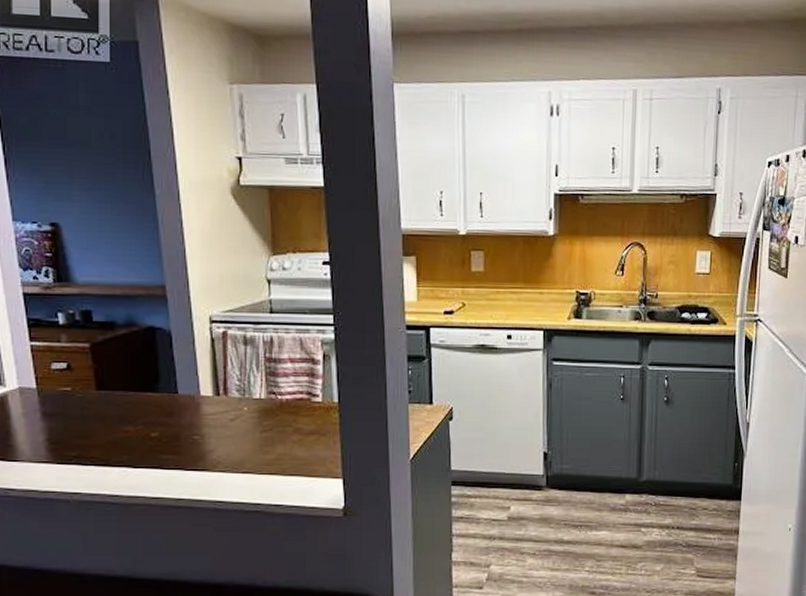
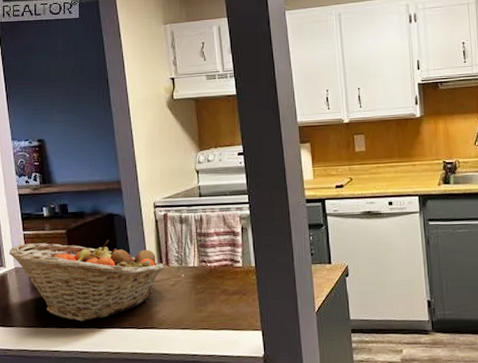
fruit basket: none [11,358,221,459] -> present [9,240,164,322]

